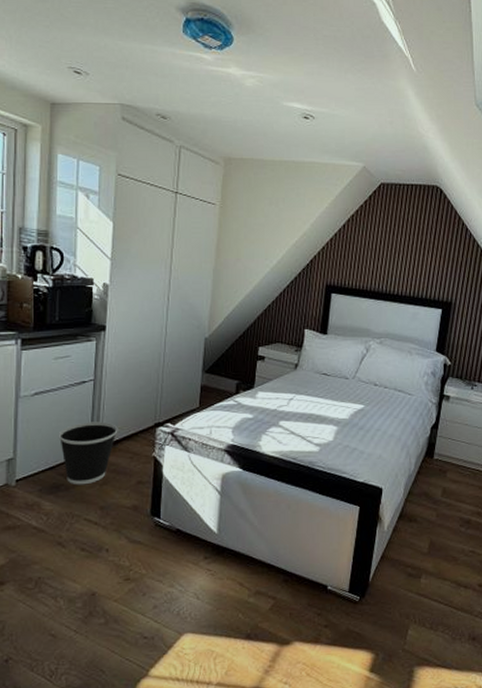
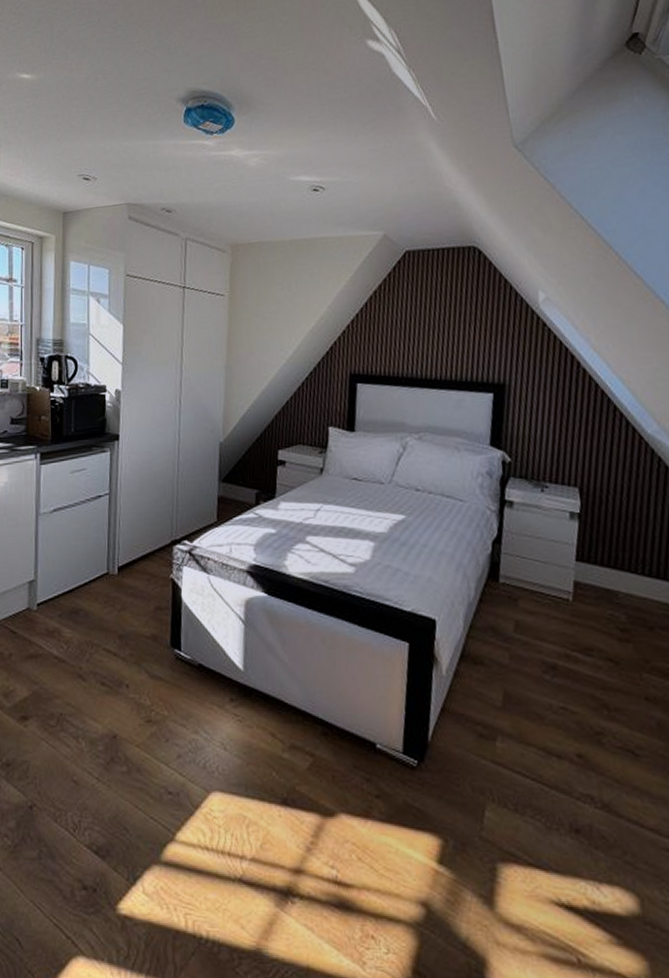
wastebasket: present [58,421,118,485] -> none [76,539,135,611]

